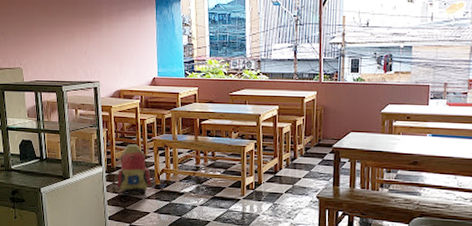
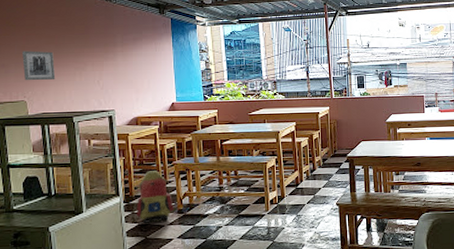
wall art: none [19,19,47,49] -> present [22,51,56,81]

